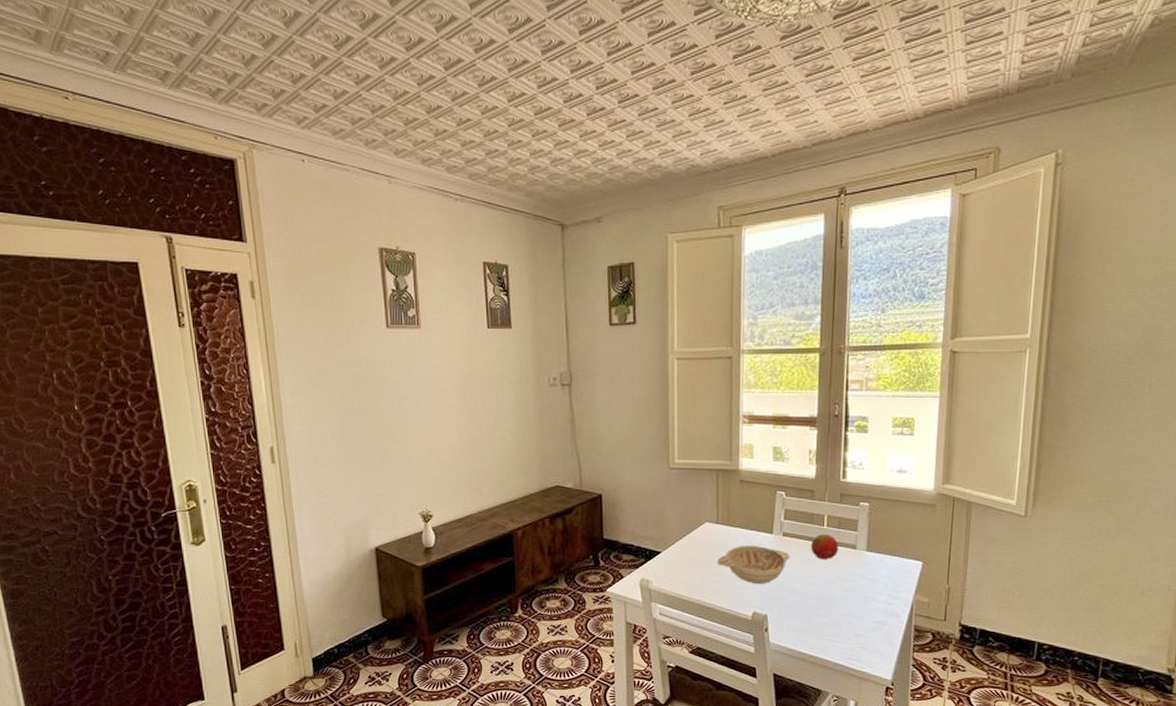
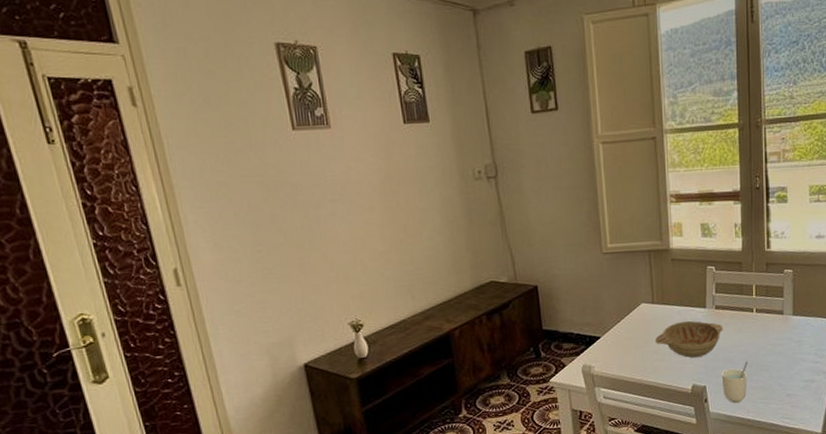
cup: none [784,593,814,636] -> present [721,361,748,403]
fruit: present [810,534,839,560] -> none [741,303,768,328]

